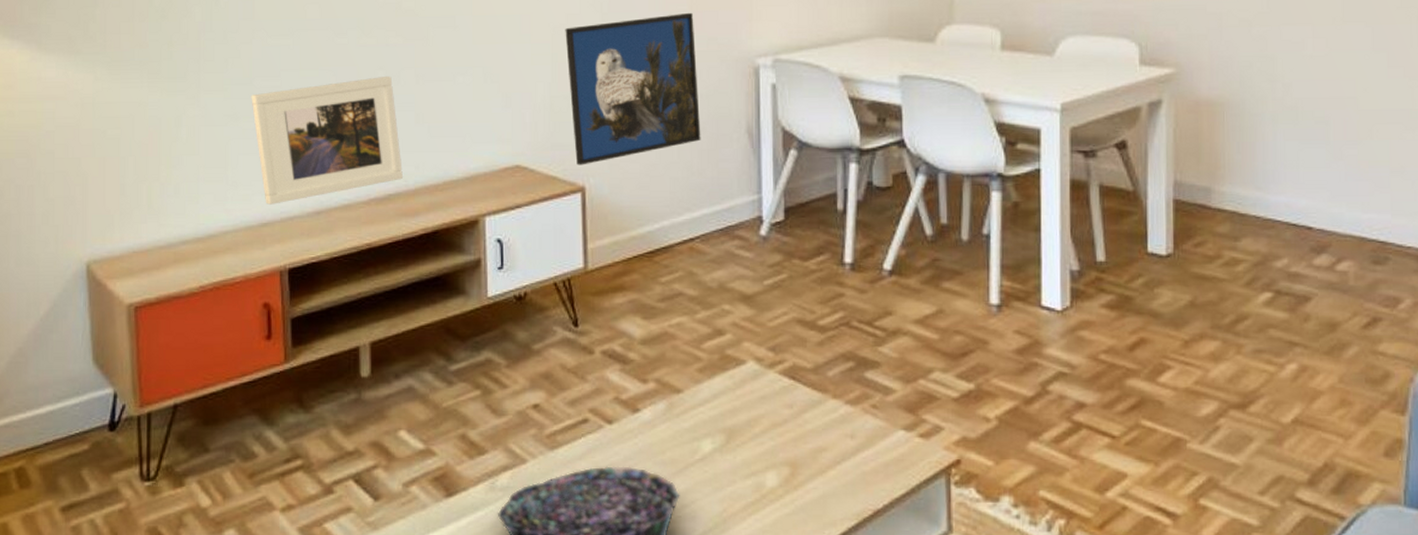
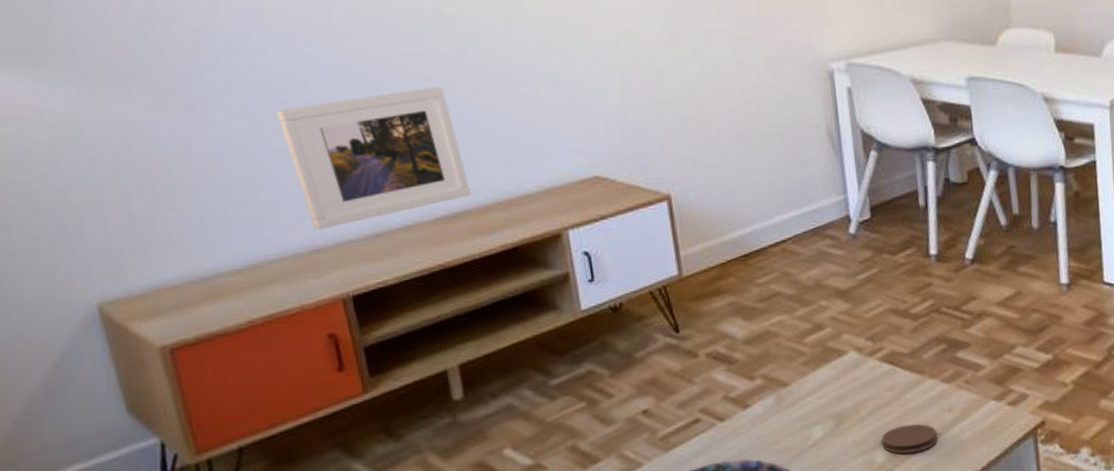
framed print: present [565,12,701,165] -> none [630,17,783,174]
coaster: none [774,447,836,480] -> present [881,424,938,454]

